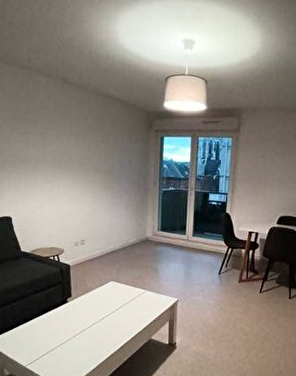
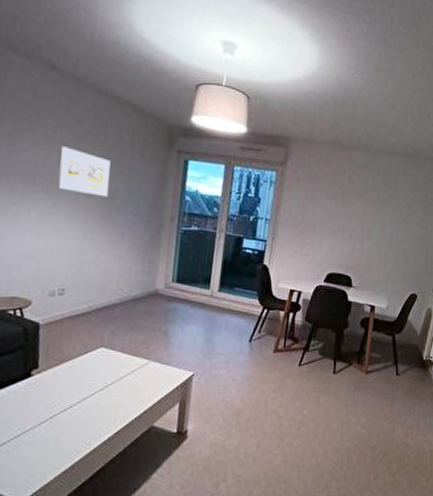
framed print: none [75,137,109,171] -> present [58,146,111,198]

